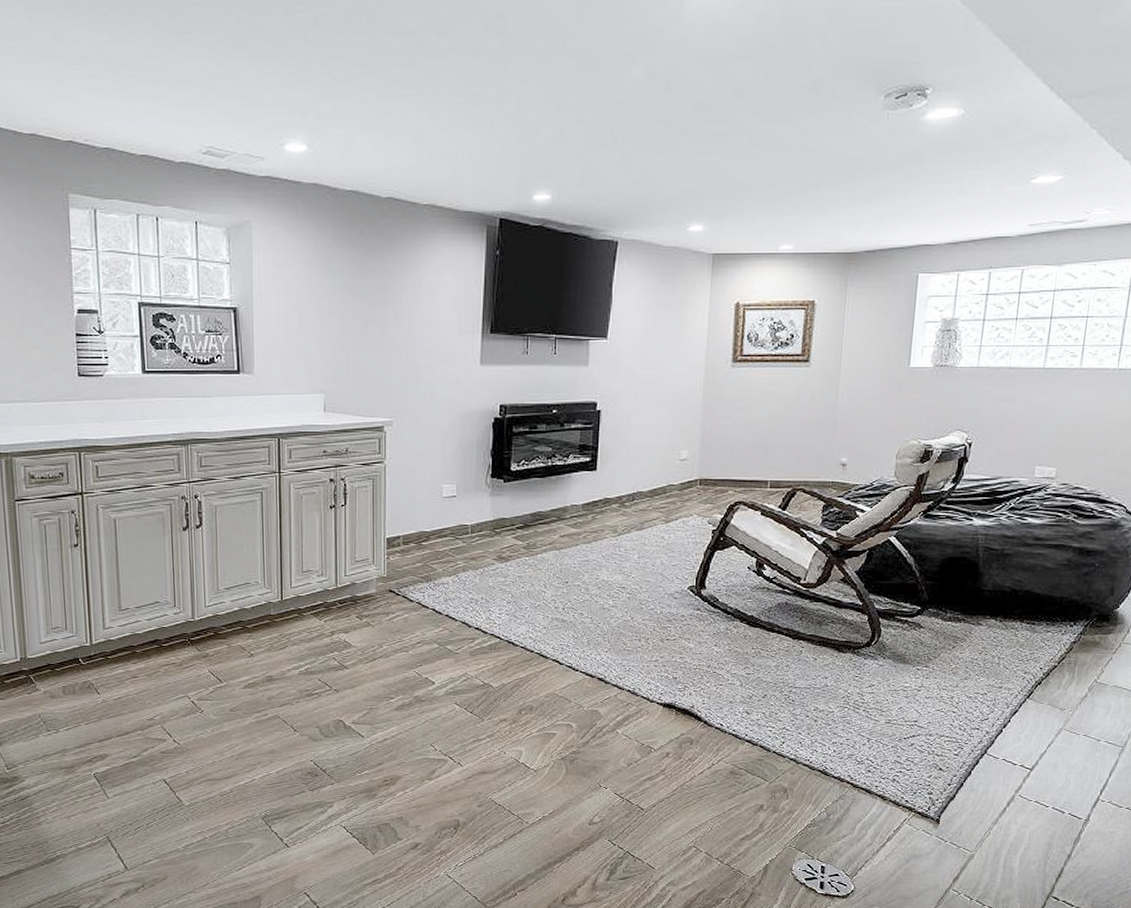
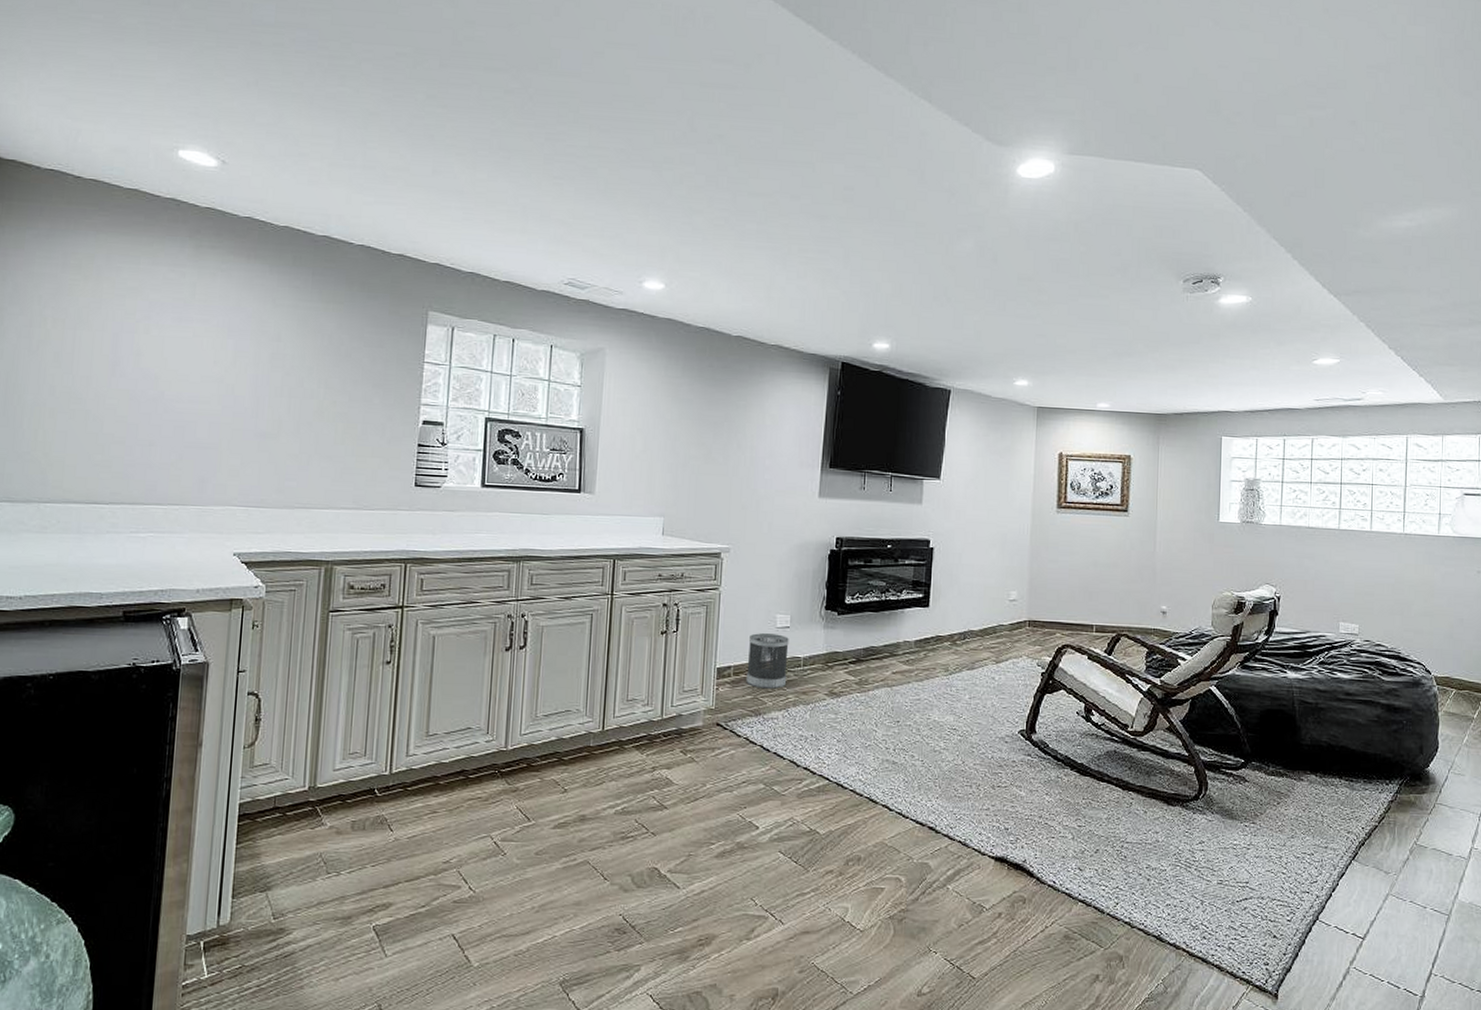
wastebasket: none [416,503,456,556] -> present [746,633,789,689]

